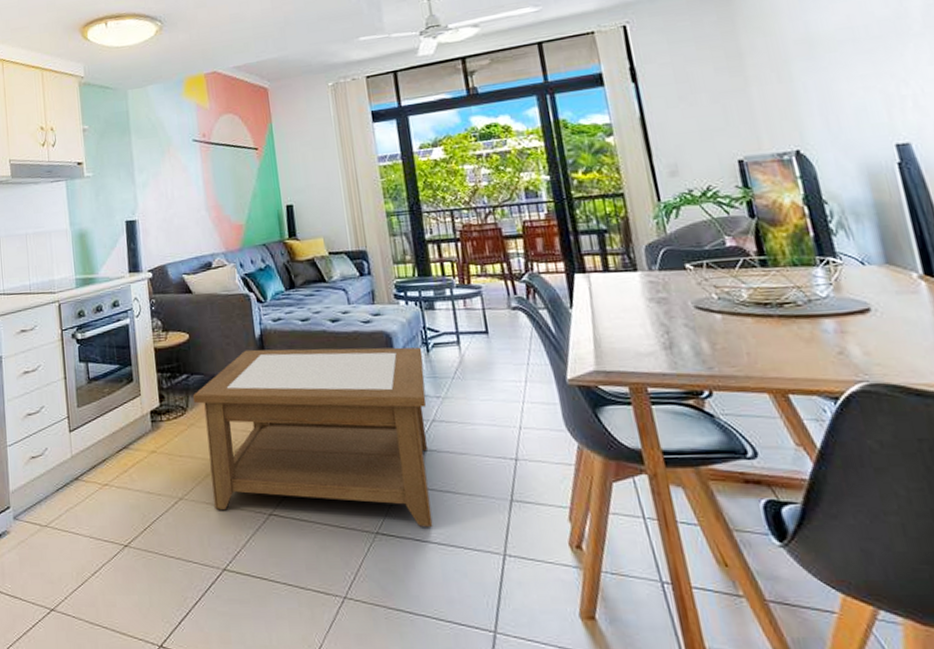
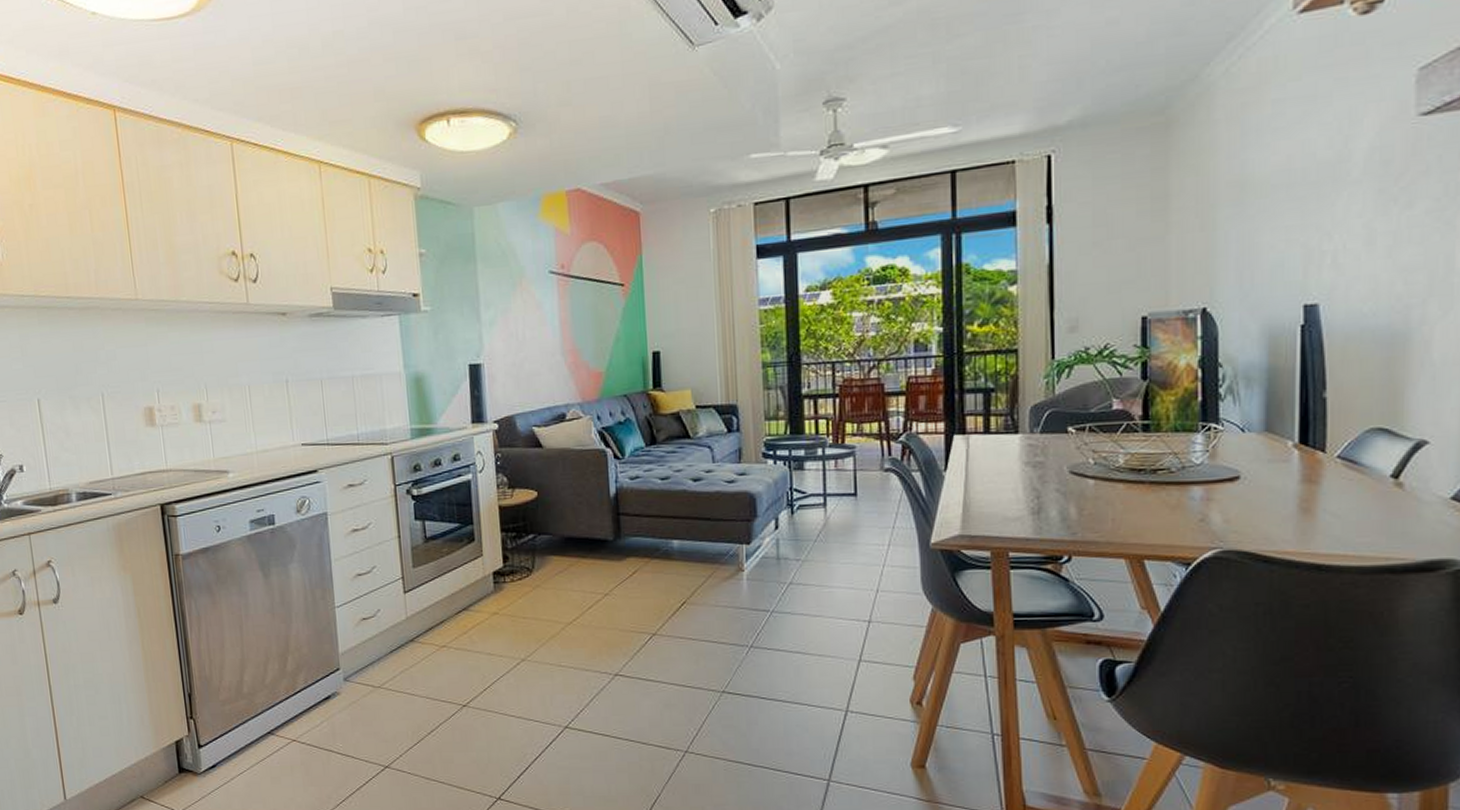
coffee table: present [192,347,433,527] -> none [539,508,787,686]

